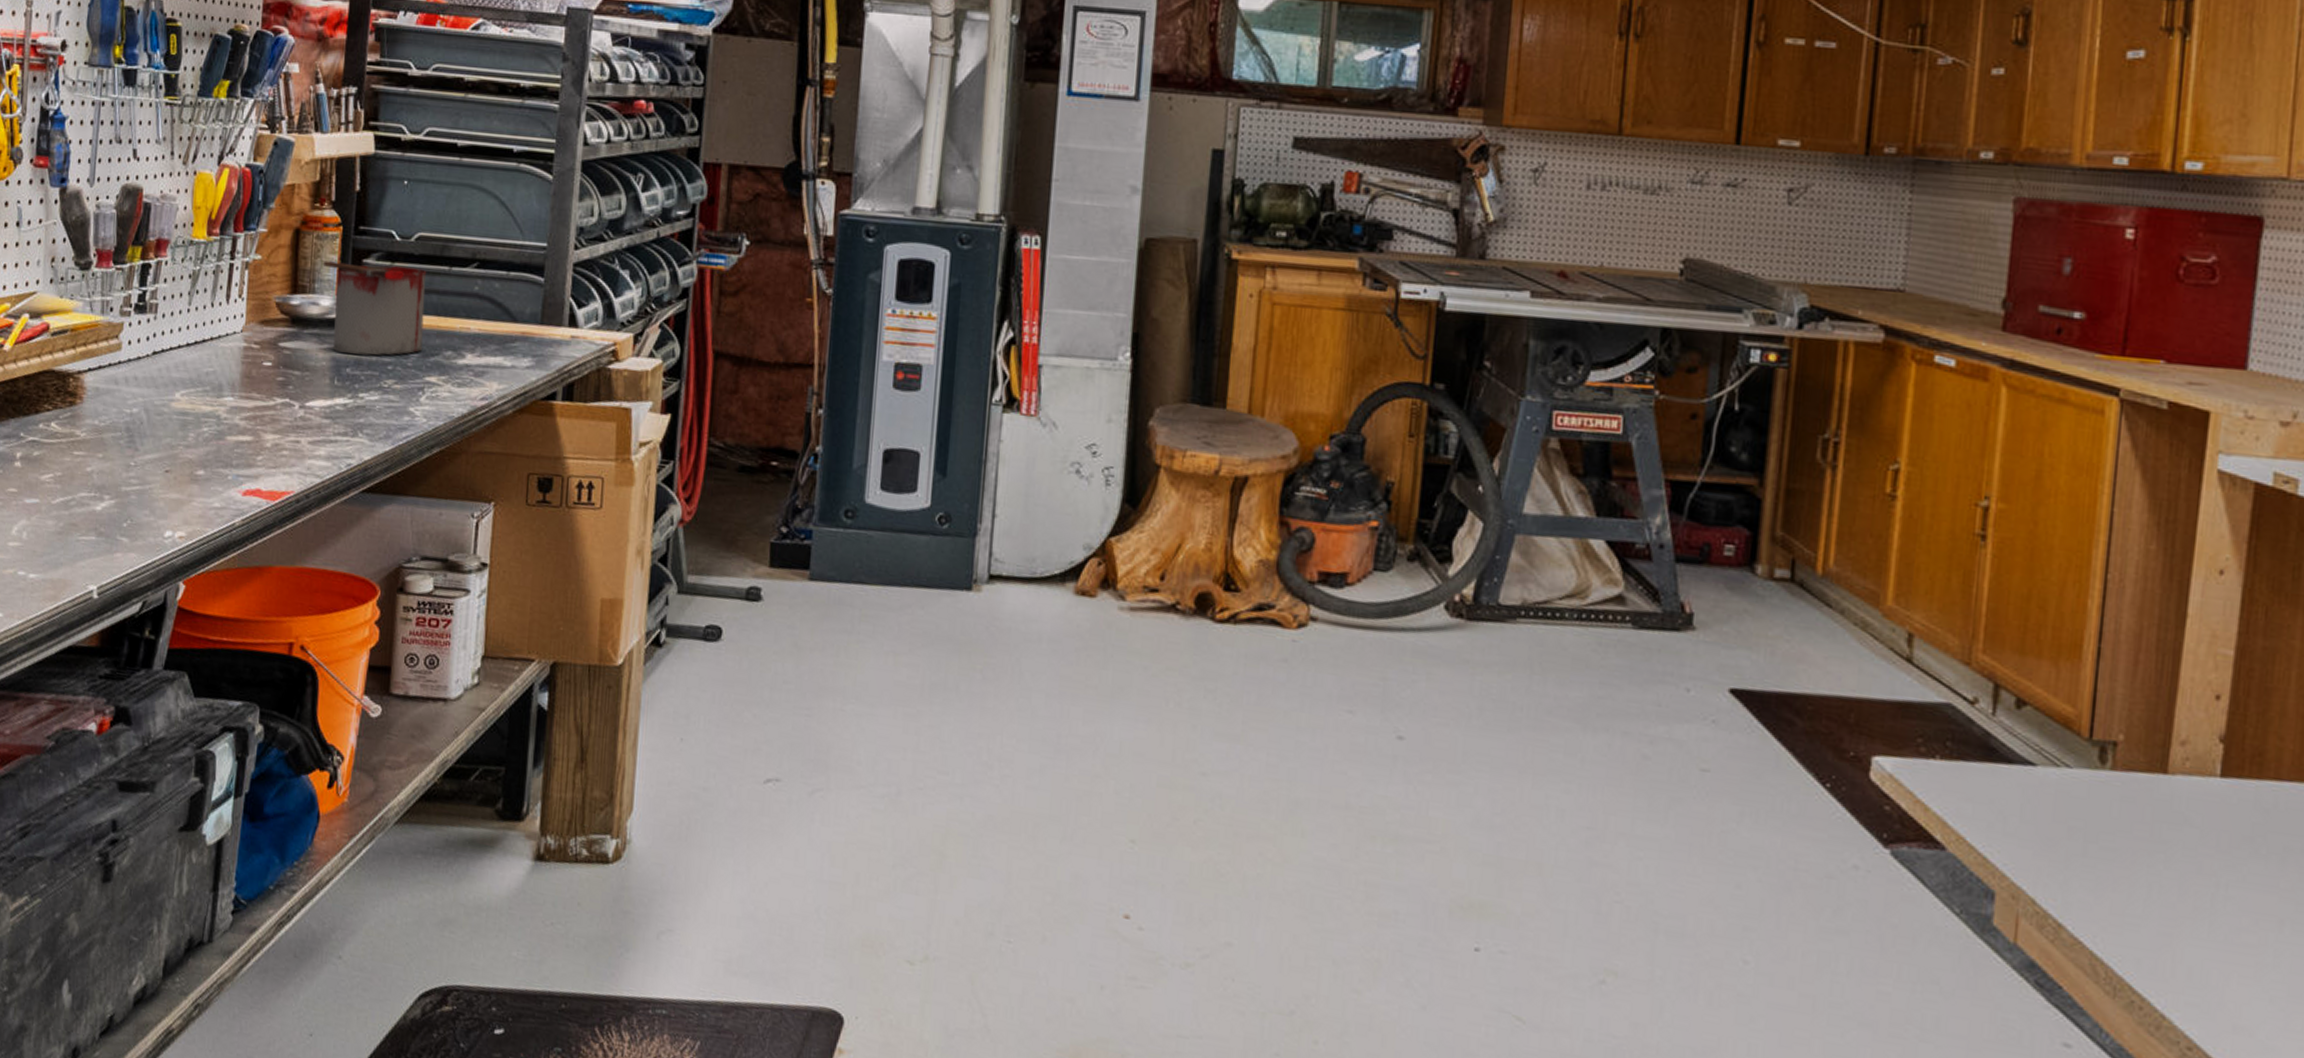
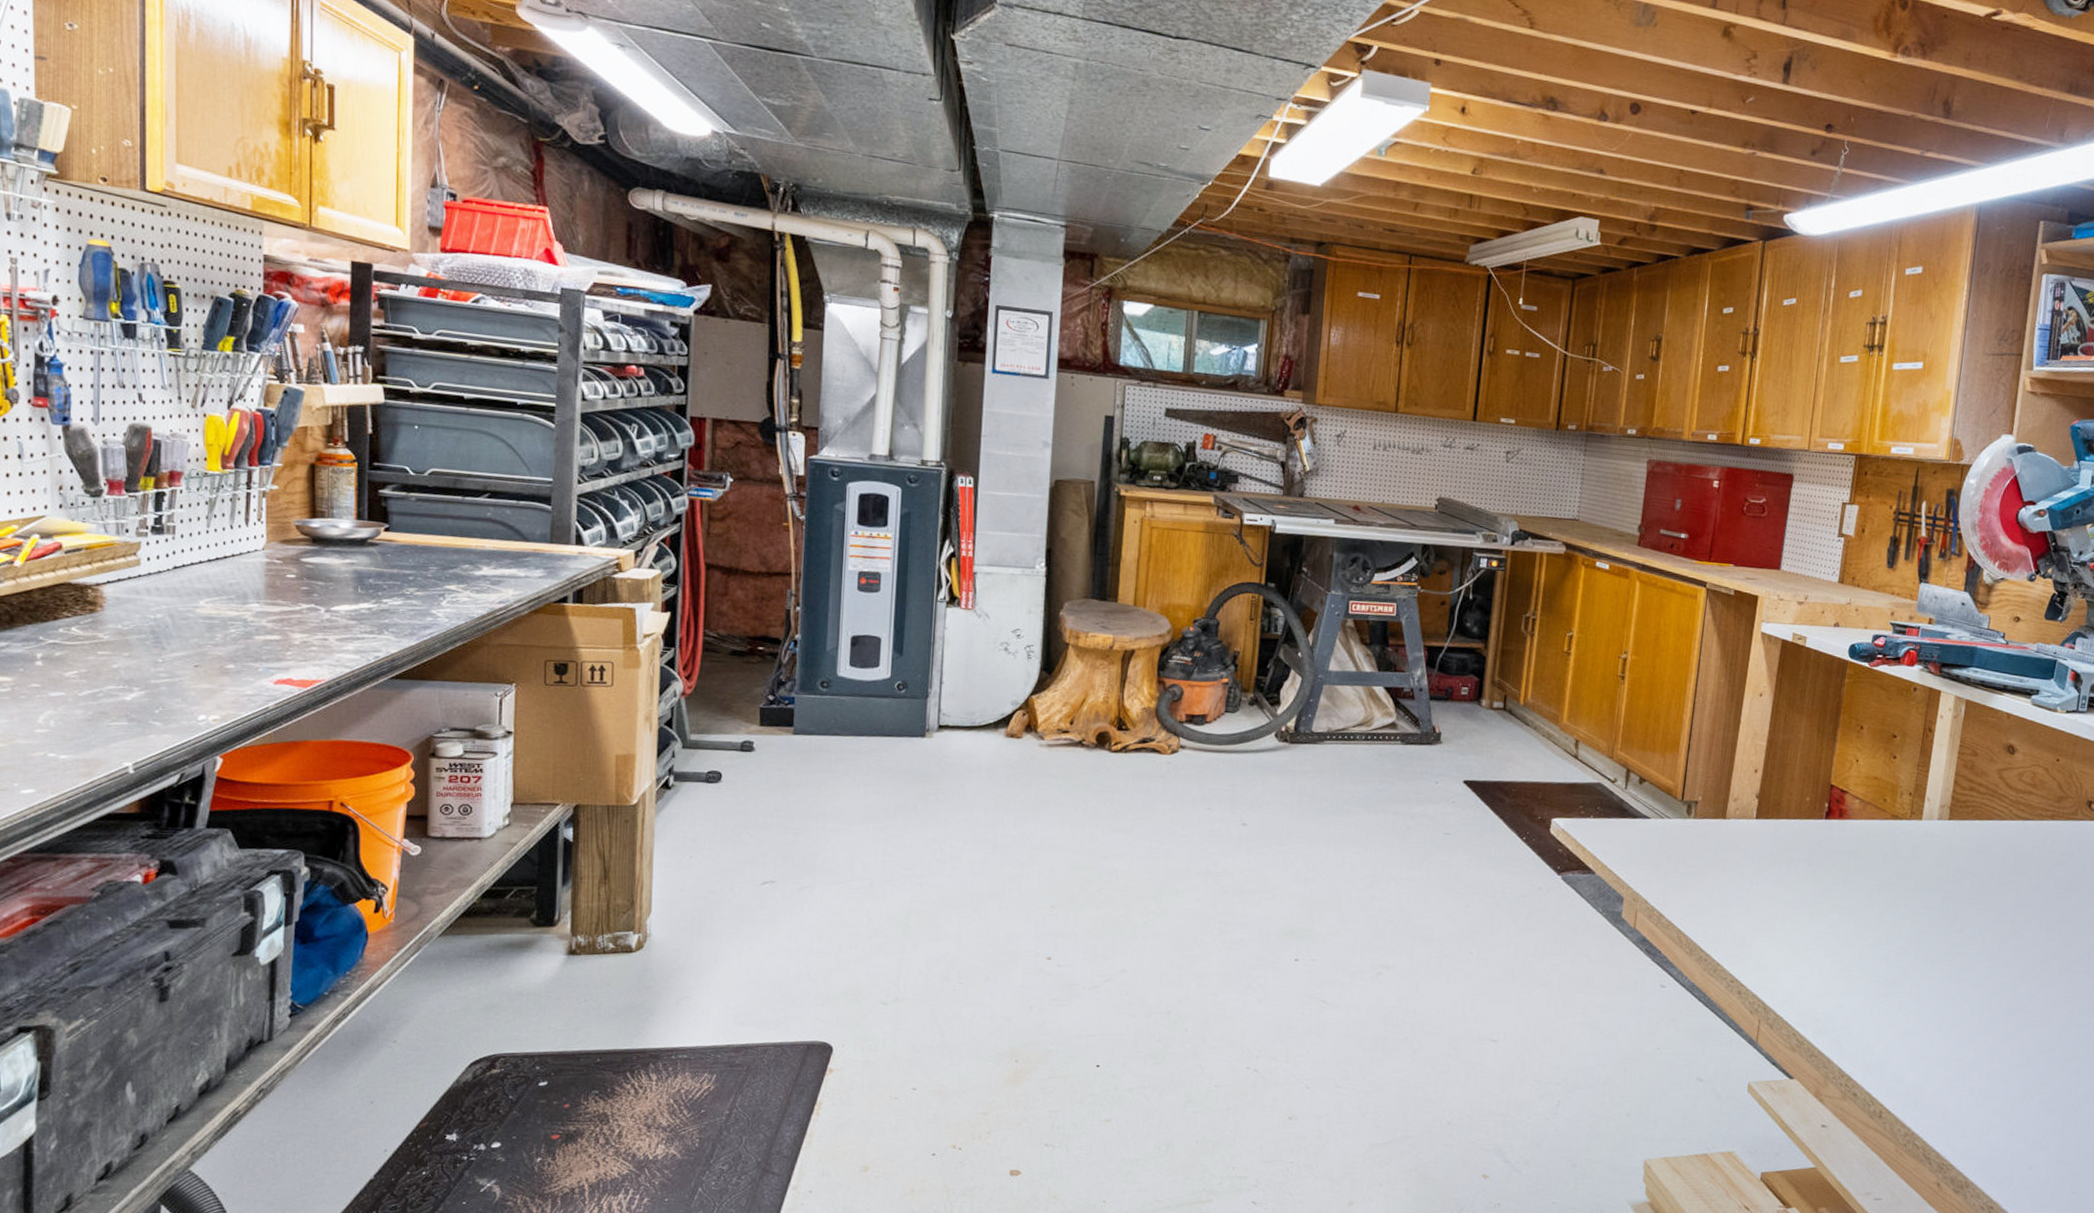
paint can: present [322,260,427,356] -> none [340,491,442,569]

